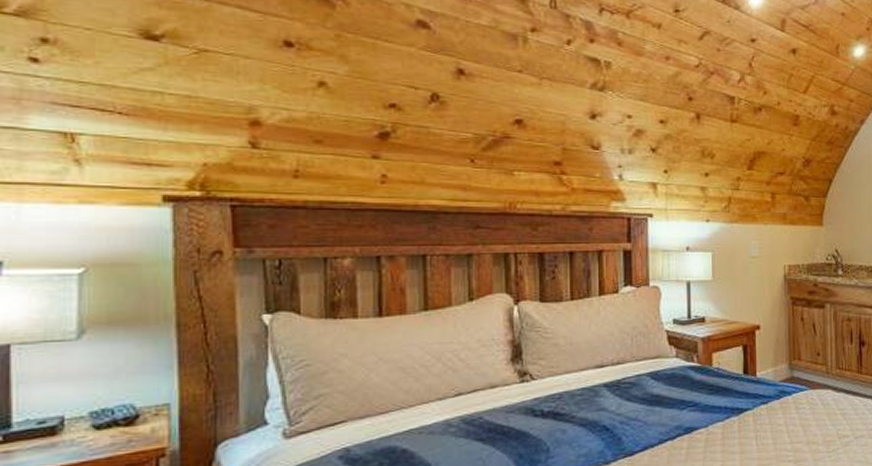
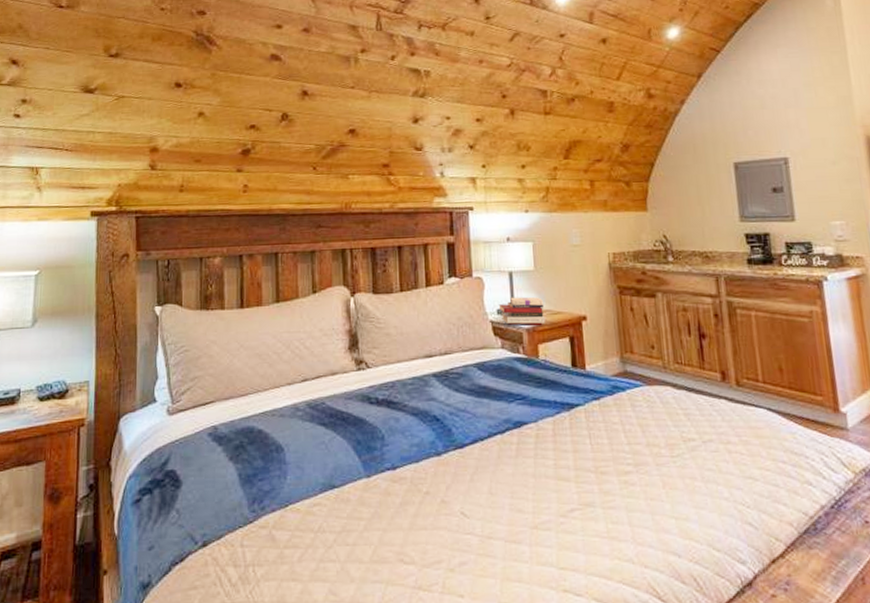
books: none [675,306,721,335] -> present [498,296,546,326]

